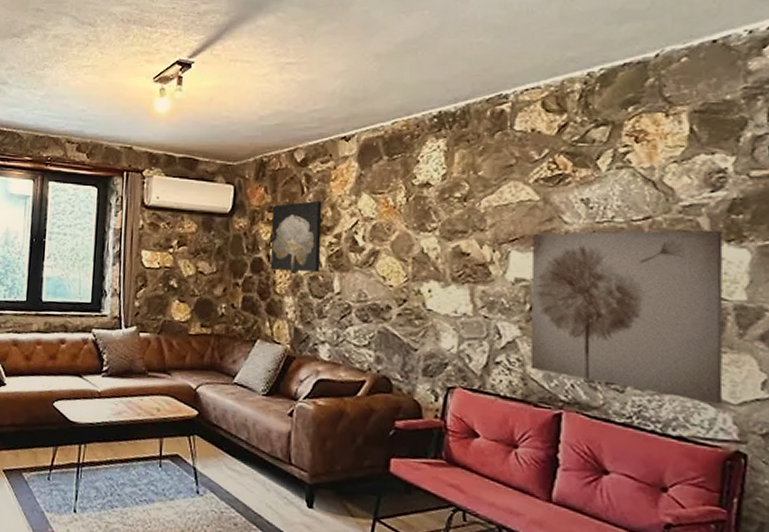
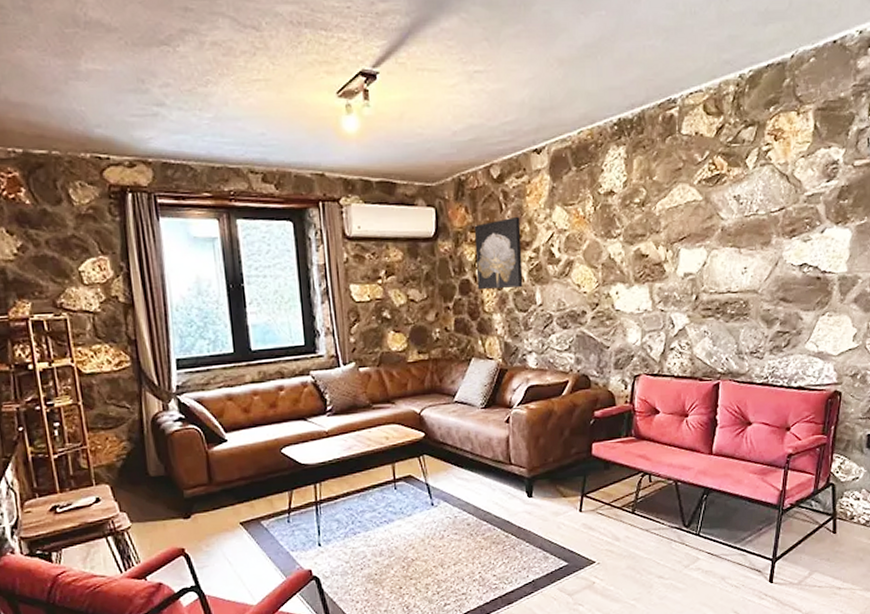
wall art: present [530,229,724,404] -> none [696,214,833,358]

